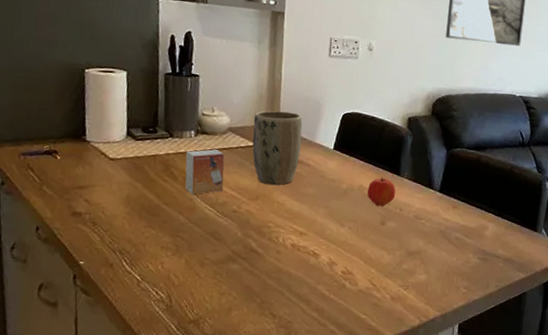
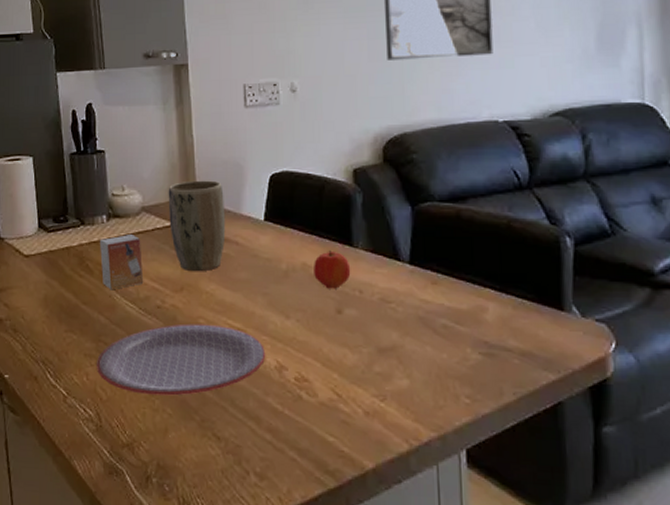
plate: none [171,226,322,283] -> present [96,323,266,396]

